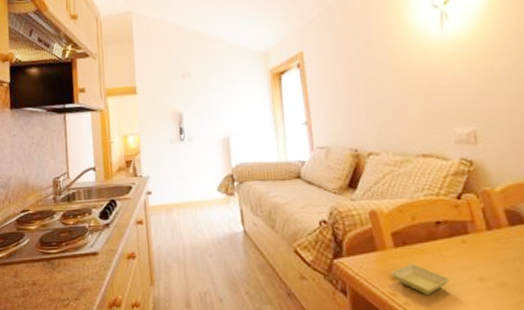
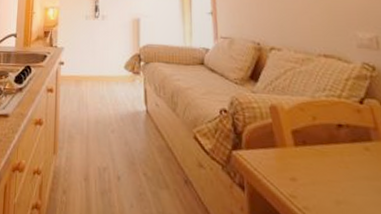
saucer: present [391,264,450,294] -> none [290,165,353,201]

